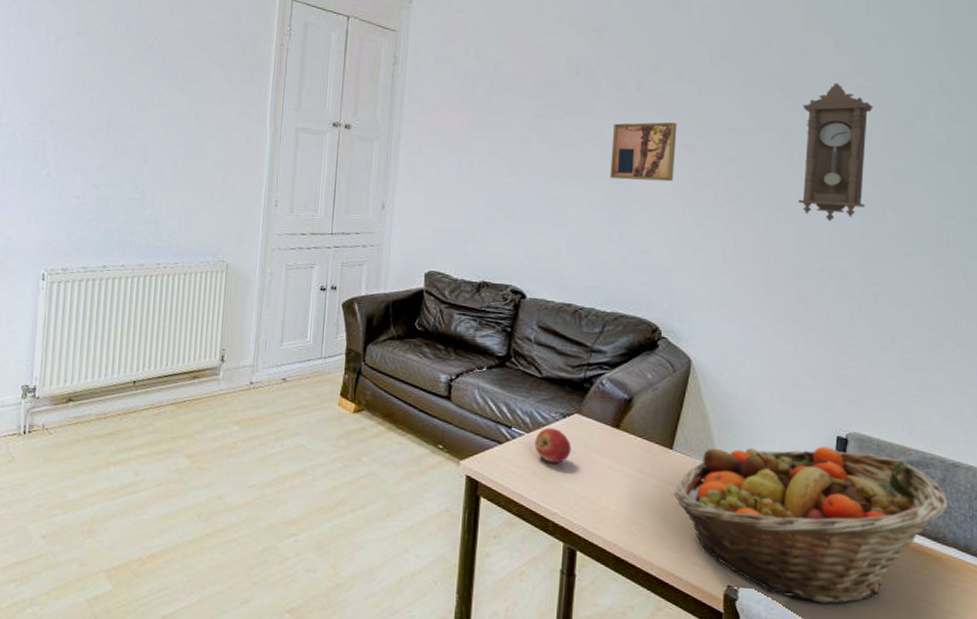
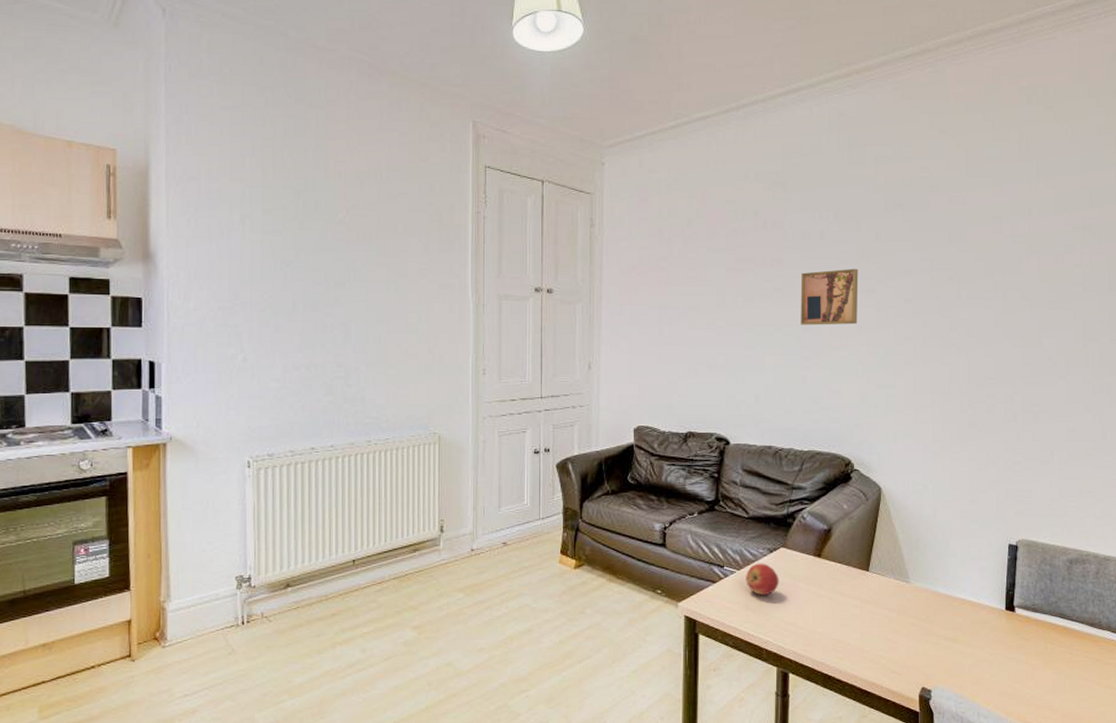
fruit basket: present [673,446,950,604] -> none [871,554,1103,693]
pendulum clock: present [798,83,873,222] -> none [967,223,1028,352]

